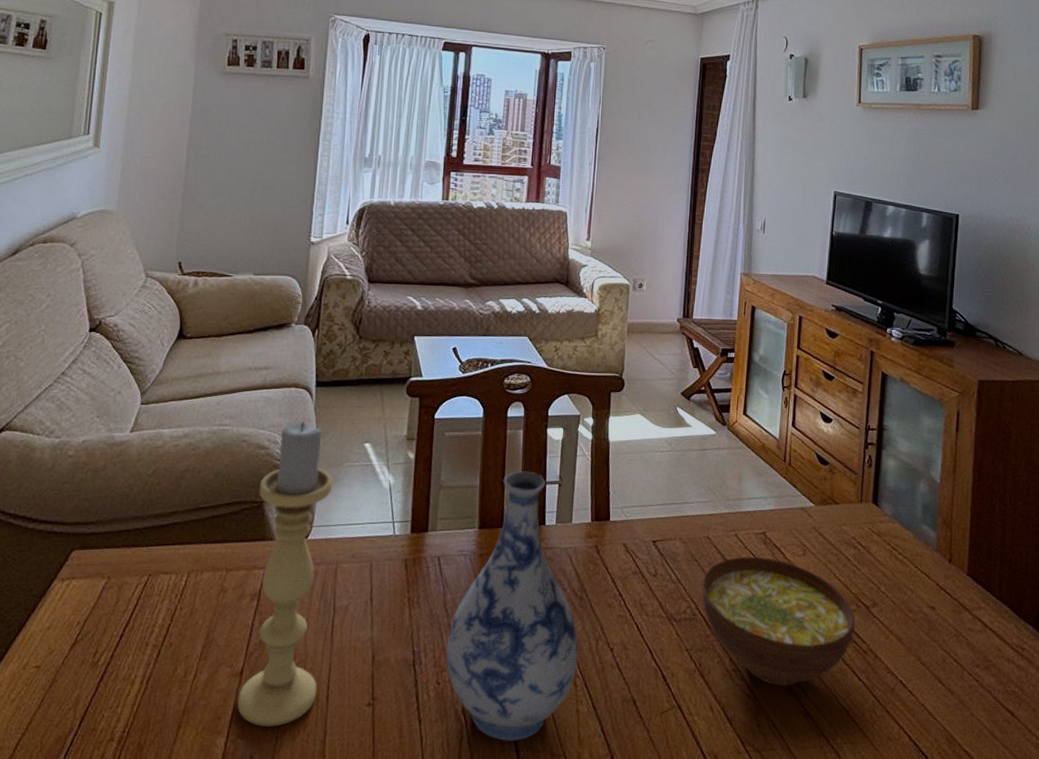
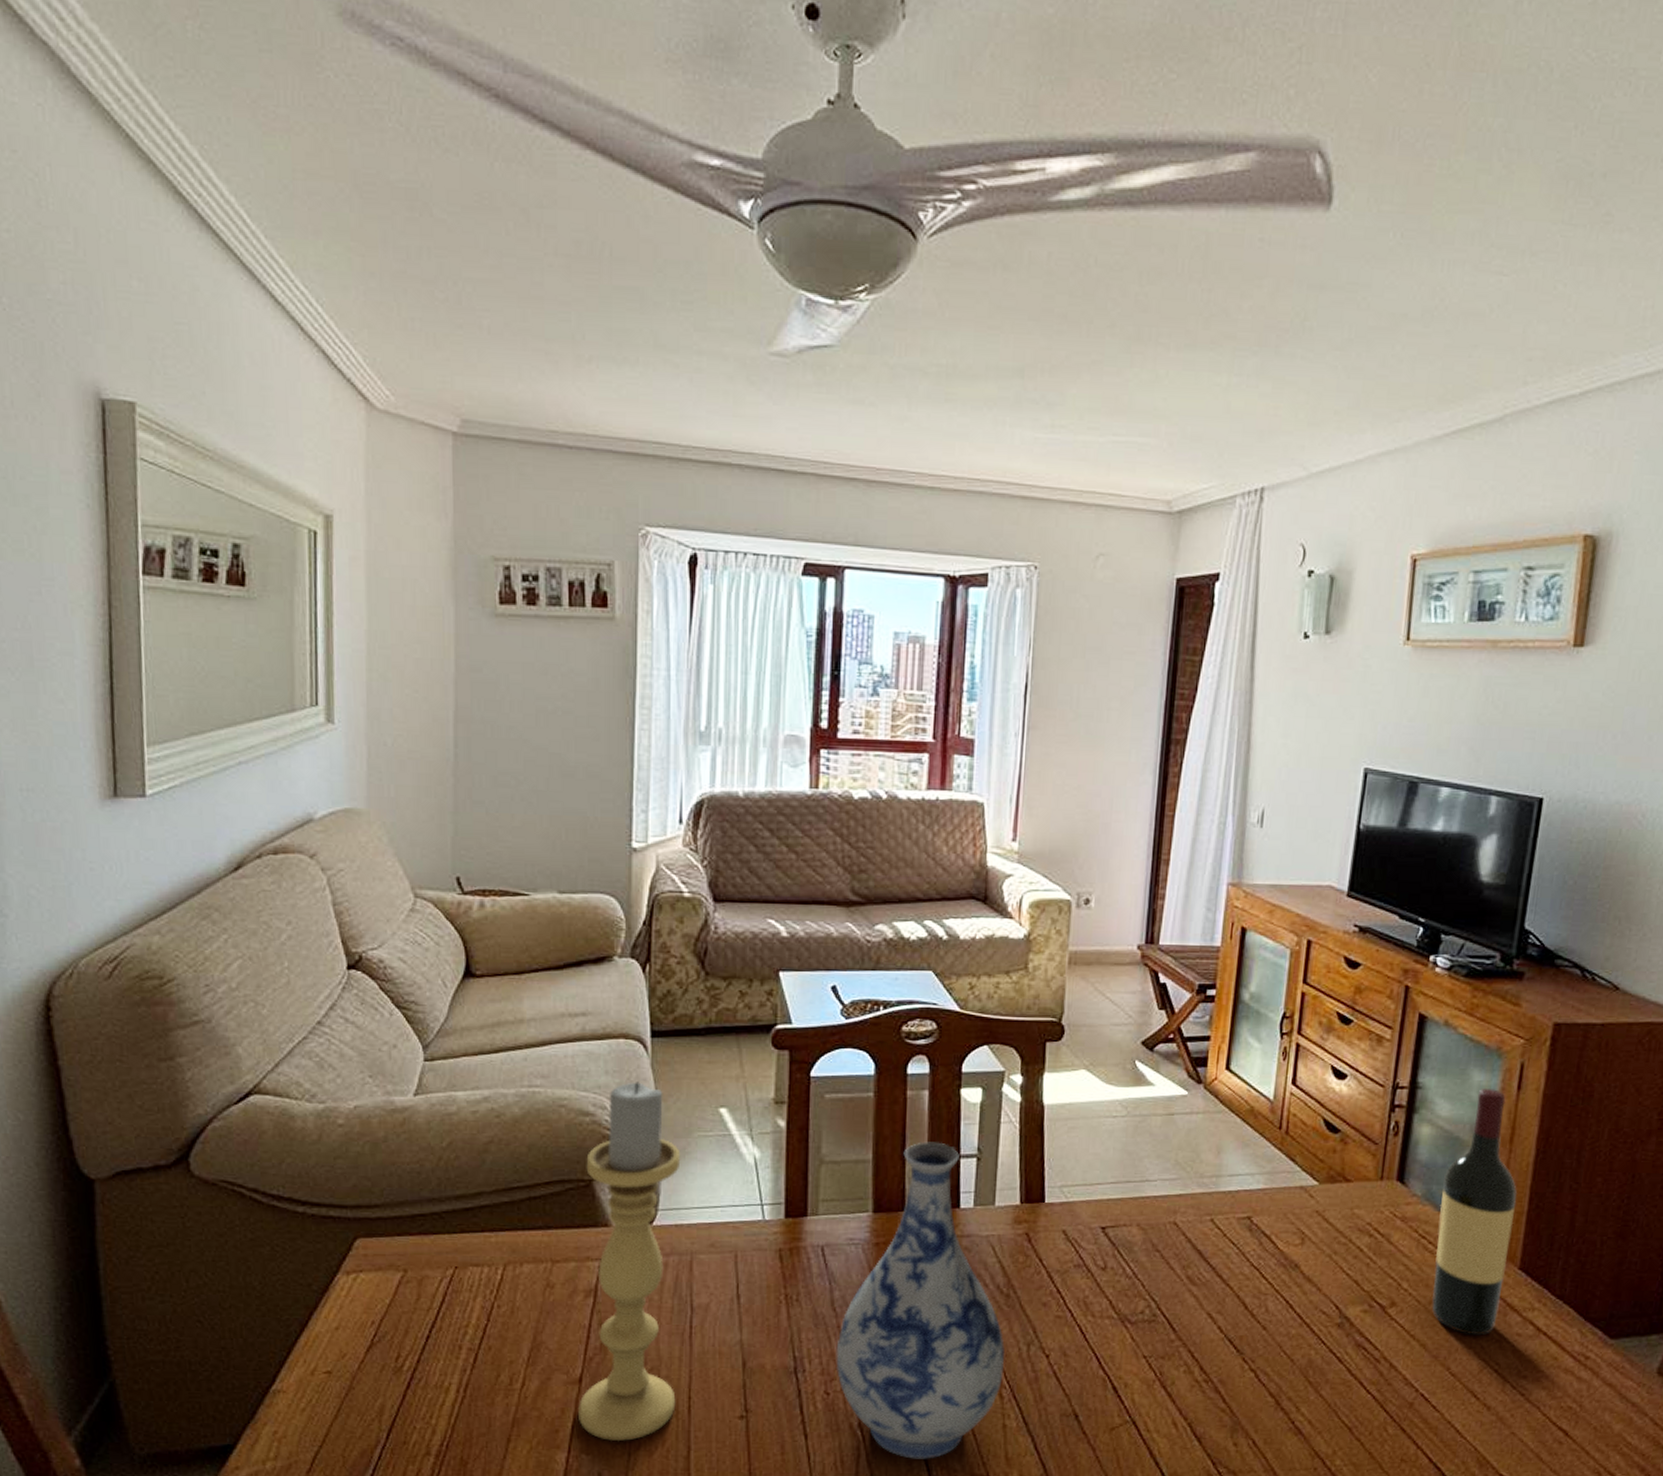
bowl: present [701,556,855,686] -> none [1164,1246,1367,1399]
wine bottle: none [903,431,961,631] -> present [1432,1089,1517,1336]

